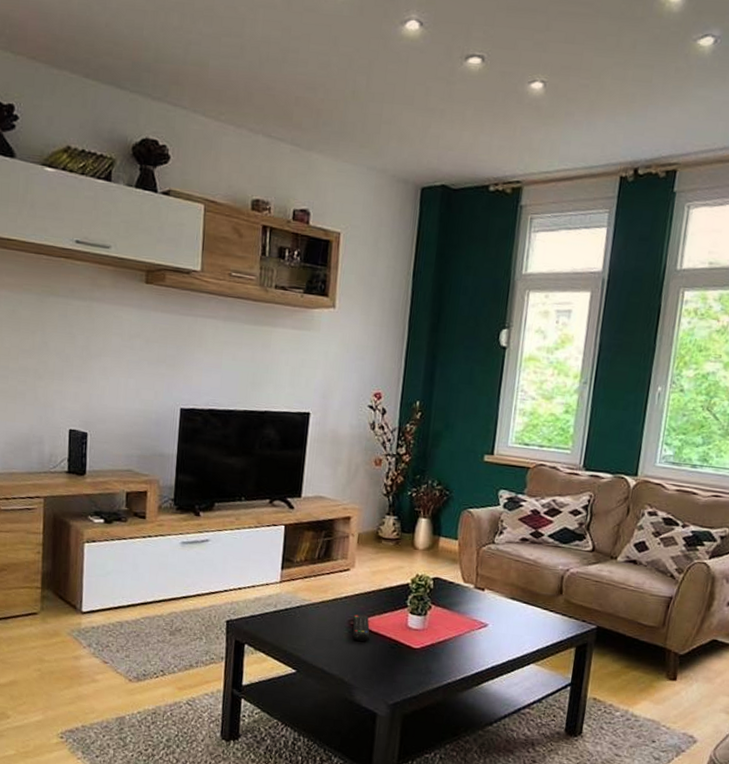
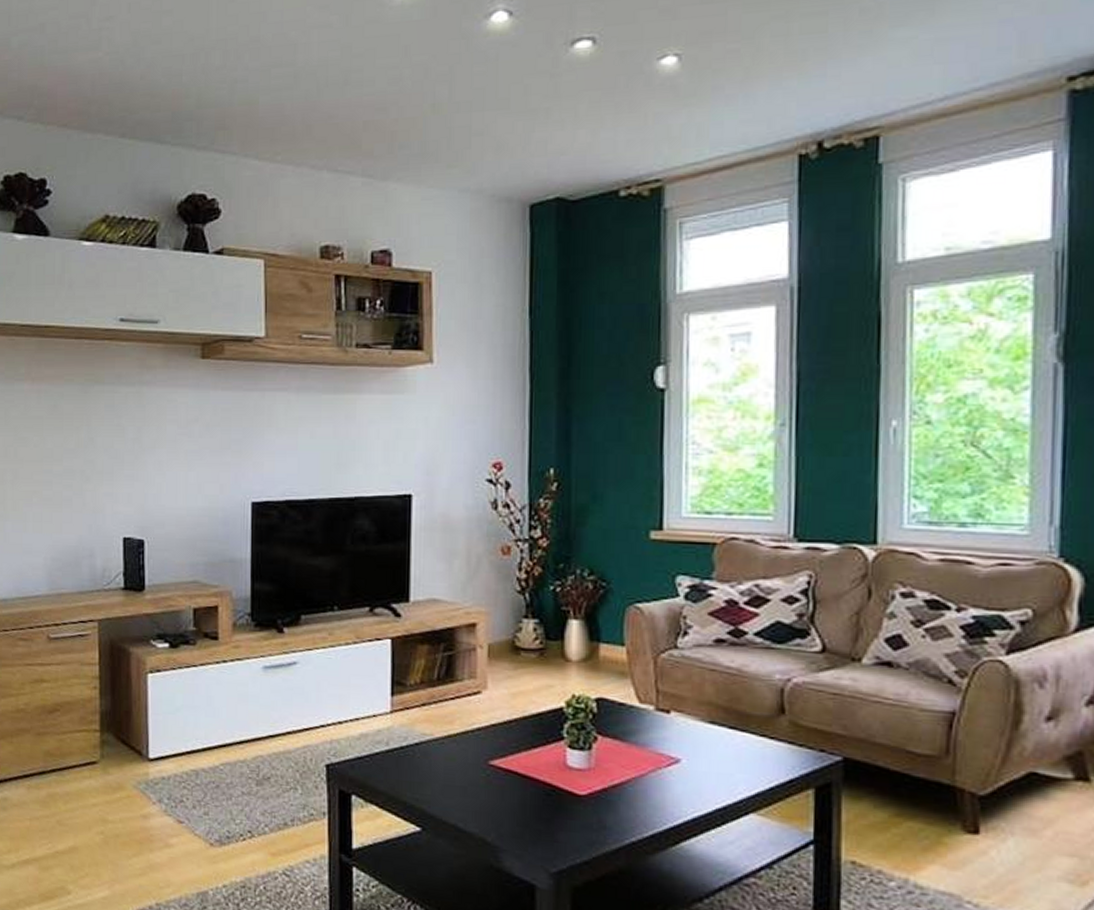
remote control: present [352,614,370,642] -> none [490,751,516,787]

